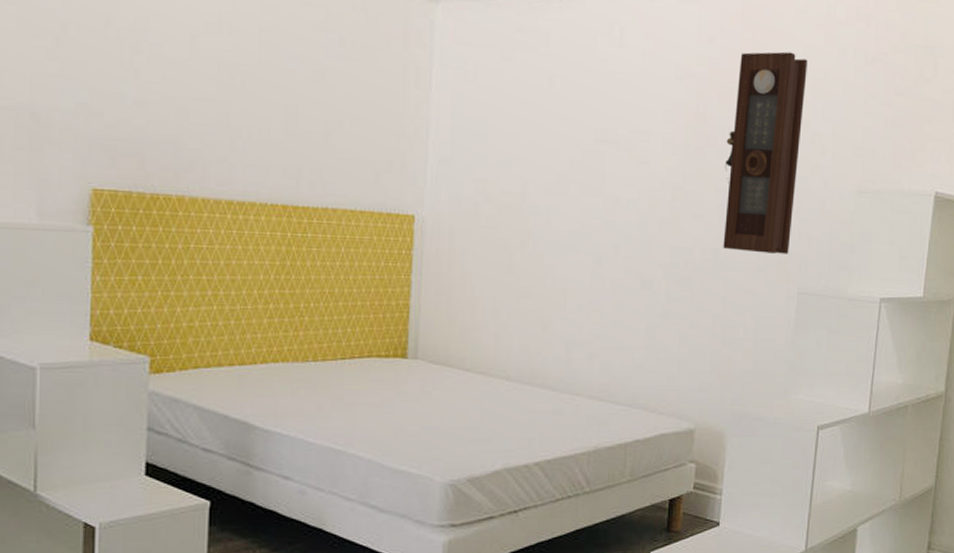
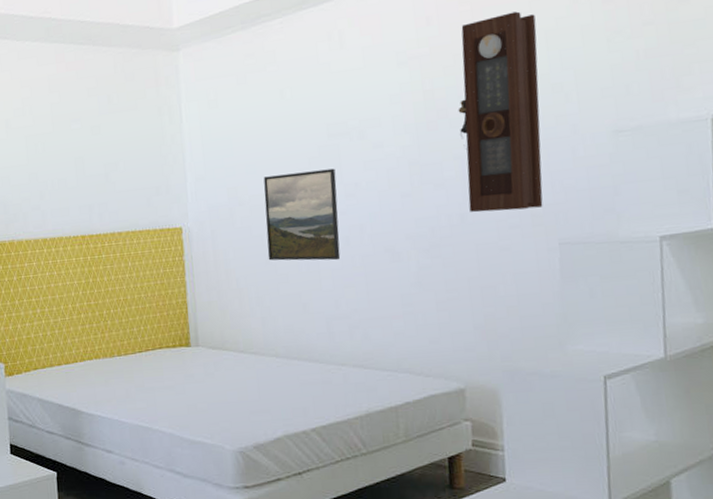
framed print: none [511,173,597,280] -> present [263,168,341,261]

